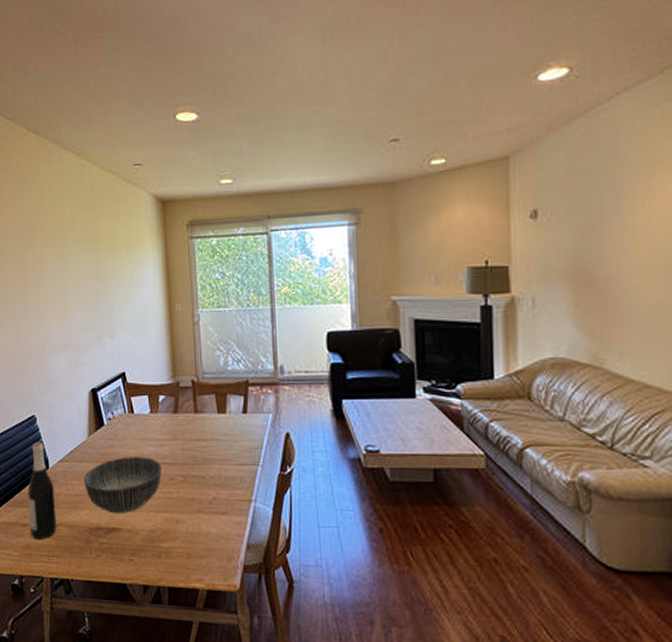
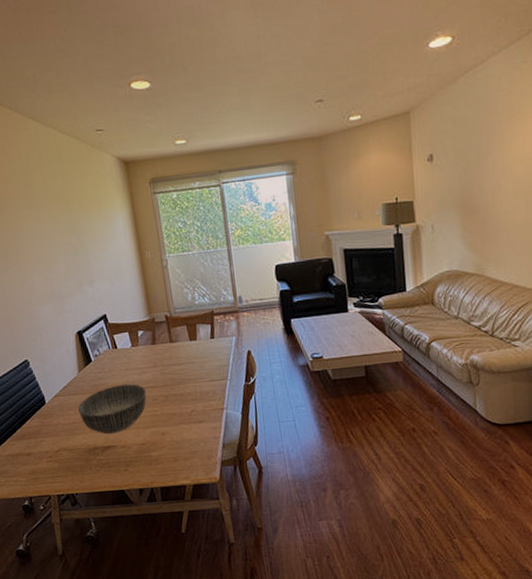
wine bottle: present [27,442,57,540] -> none [28,382,59,465]

